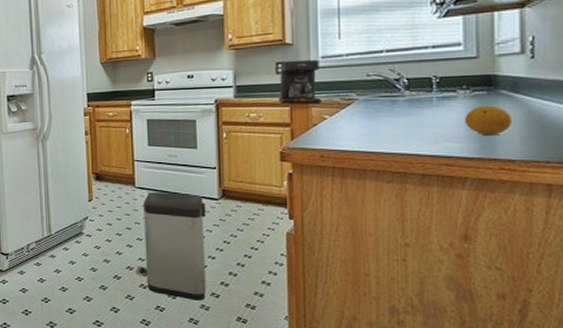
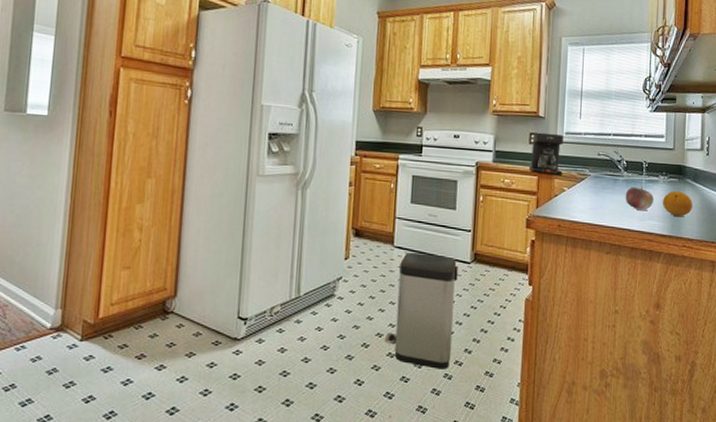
apple: none [408,104,452,133] -> present [625,186,655,211]

